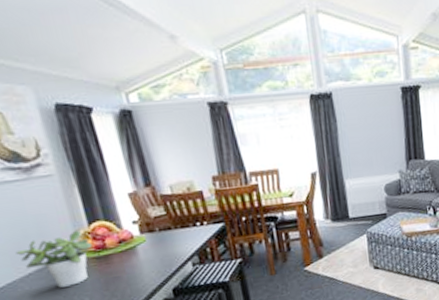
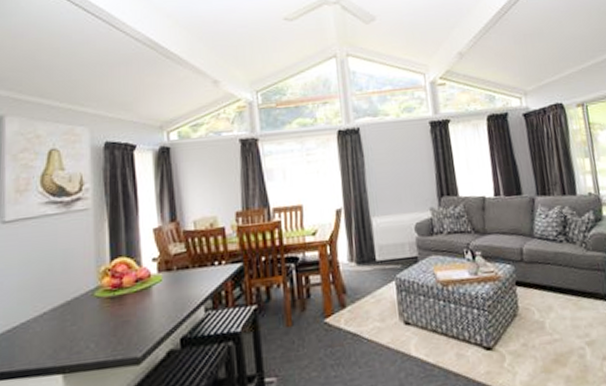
potted plant: present [15,231,93,288] -> none [37,267,110,330]

